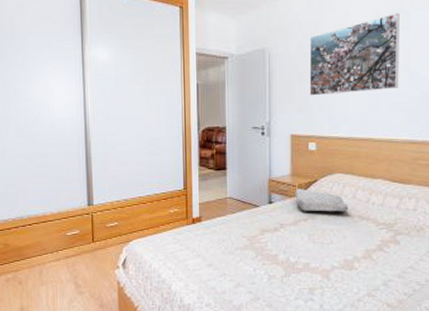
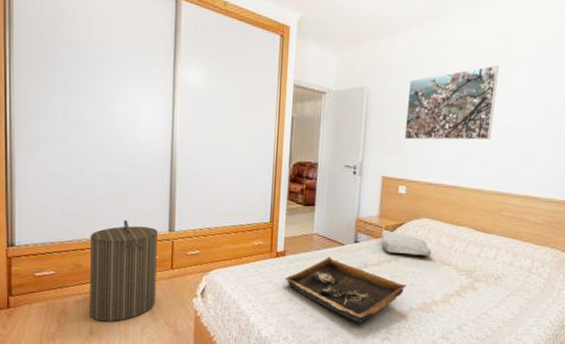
laundry hamper: none [15,197,80,298] -> present [89,219,158,322]
tray: none [202,220,326,287] -> present [284,257,407,325]

